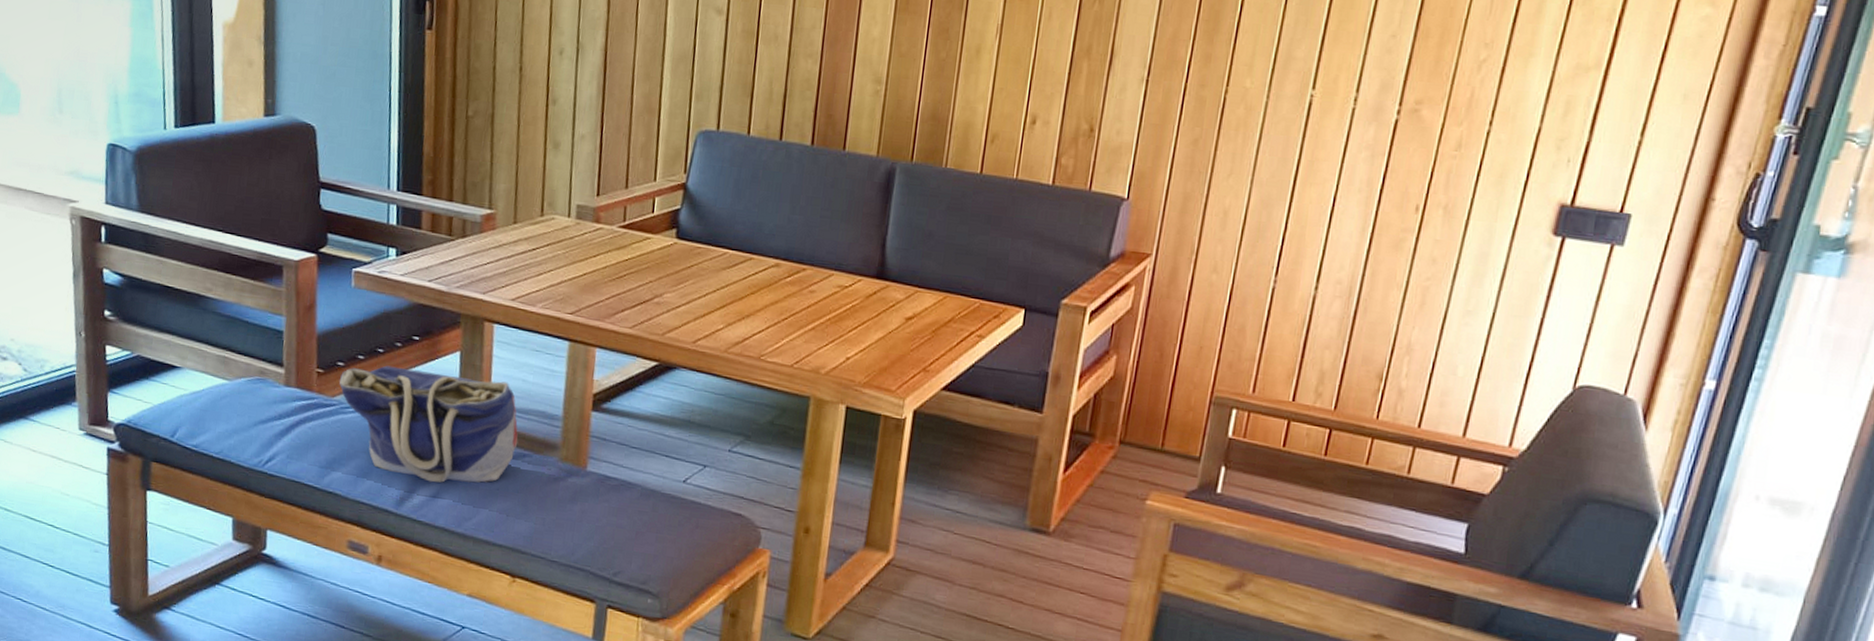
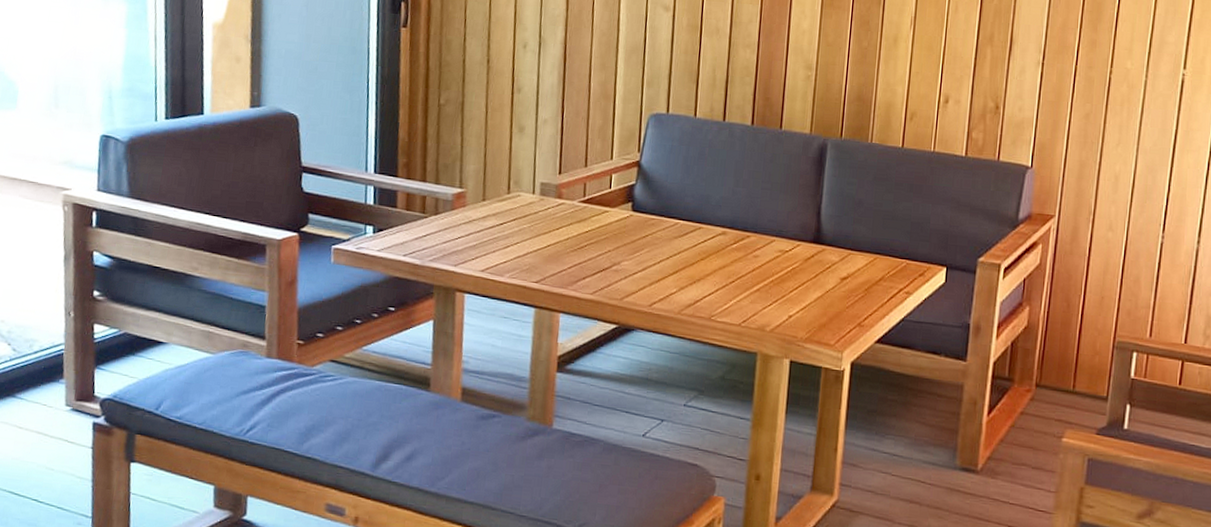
tote bag: present [339,365,518,483] -> none [318,335,488,445]

